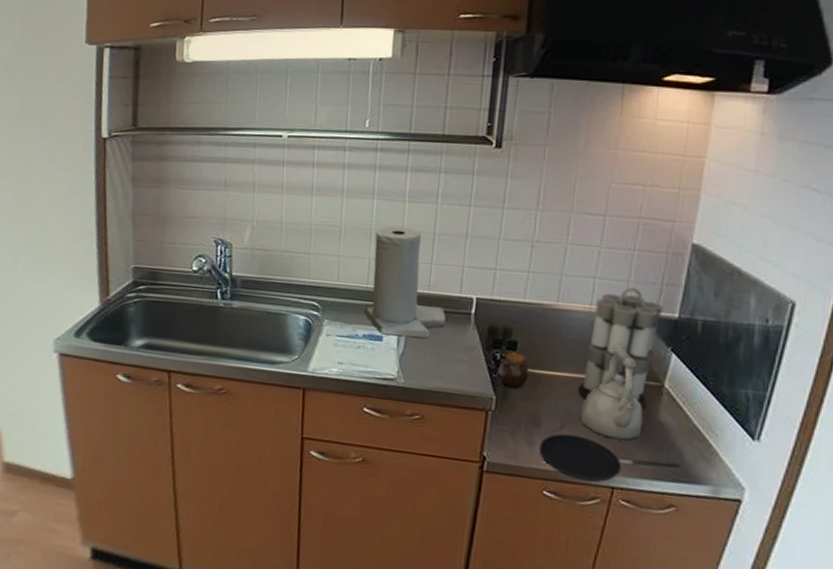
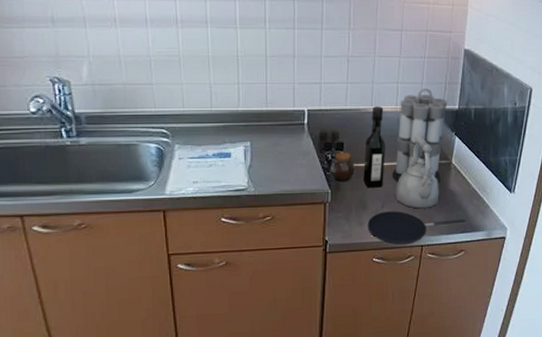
paper towel: present [364,226,446,339] -> none [211,51,284,151]
bottle: none [539,303,574,403] -> present [363,106,385,188]

